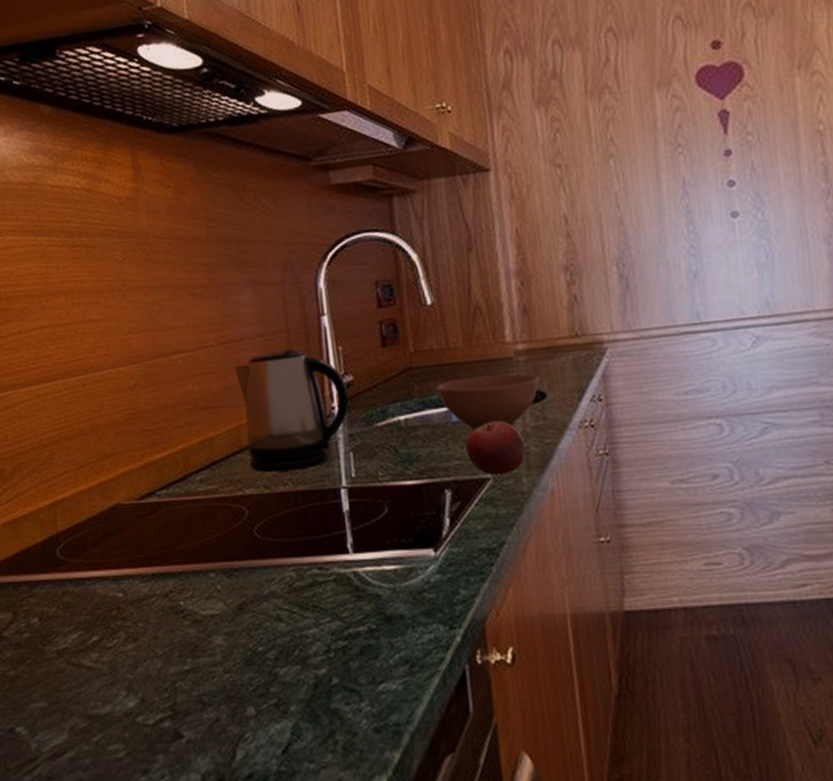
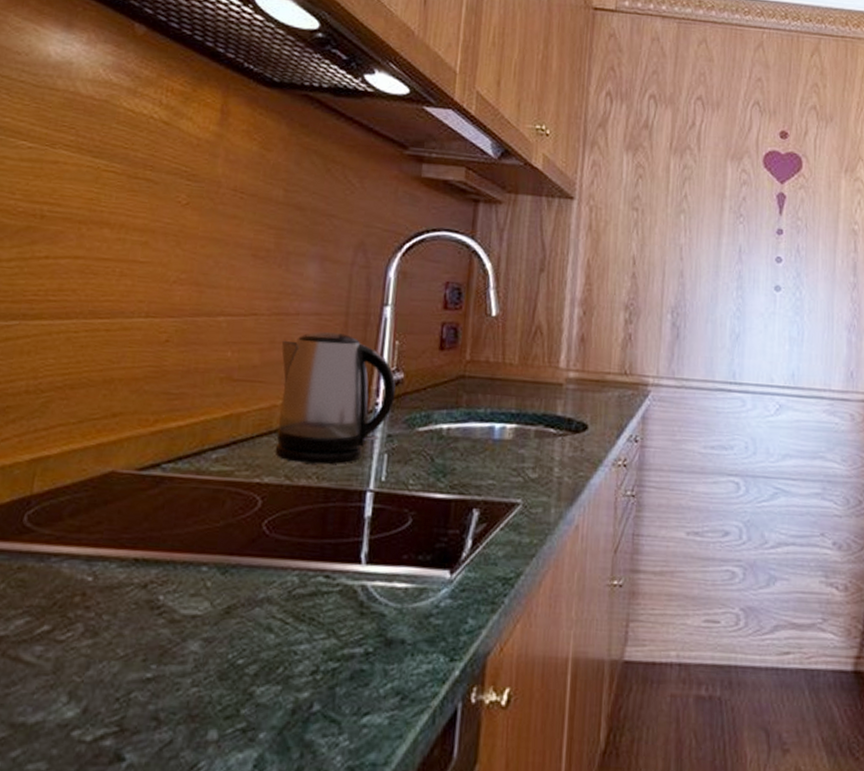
bowl: present [435,374,540,430] -> none [484,396,584,453]
fruit: present [465,421,526,475] -> none [501,445,560,501]

